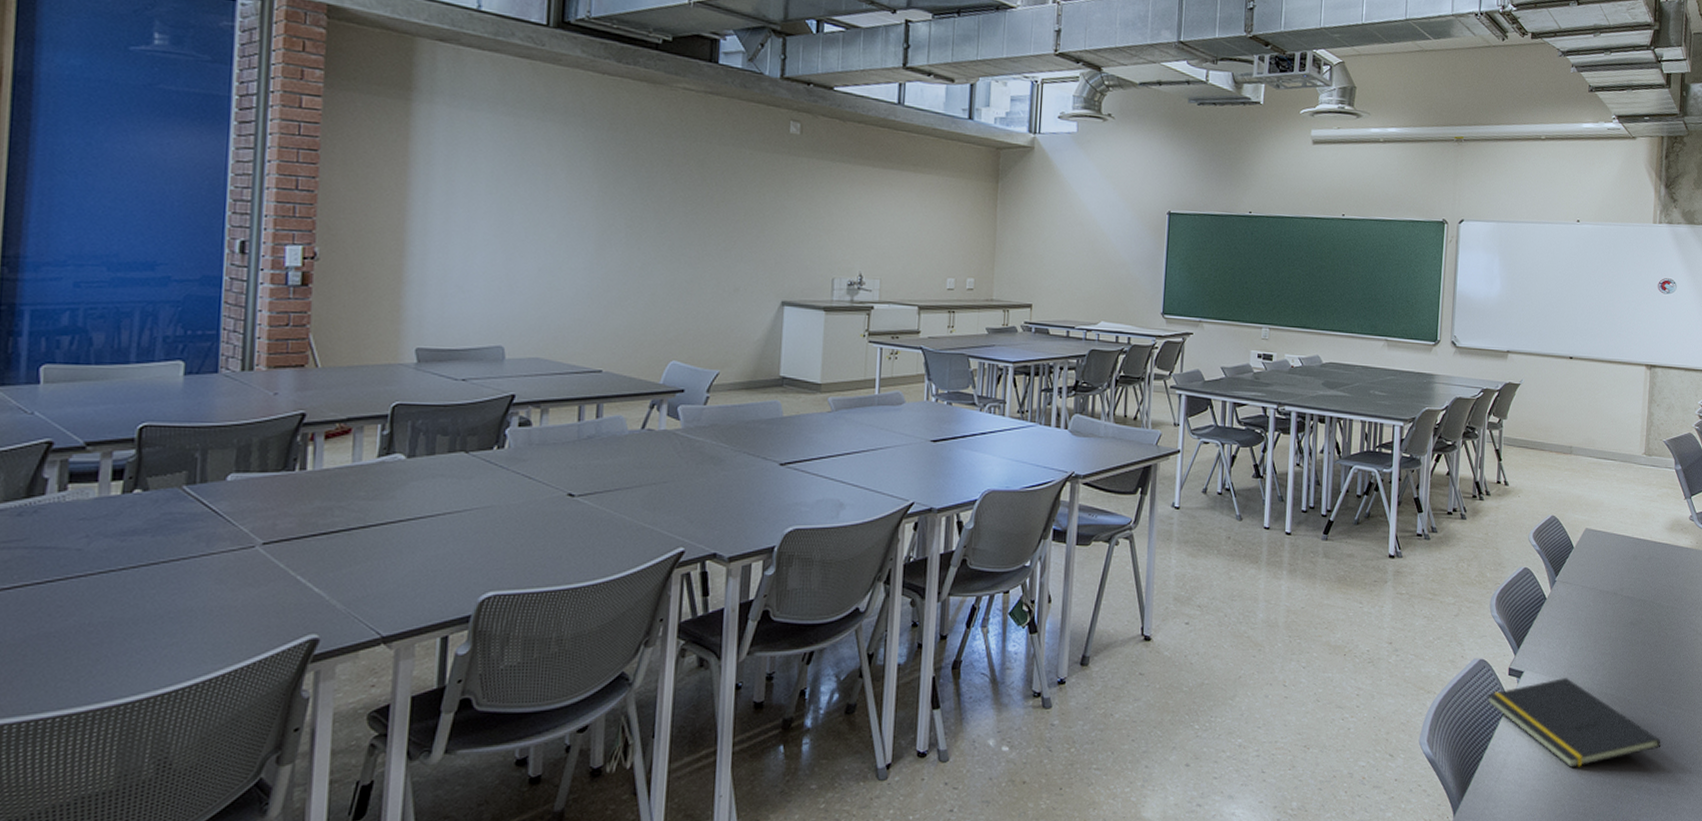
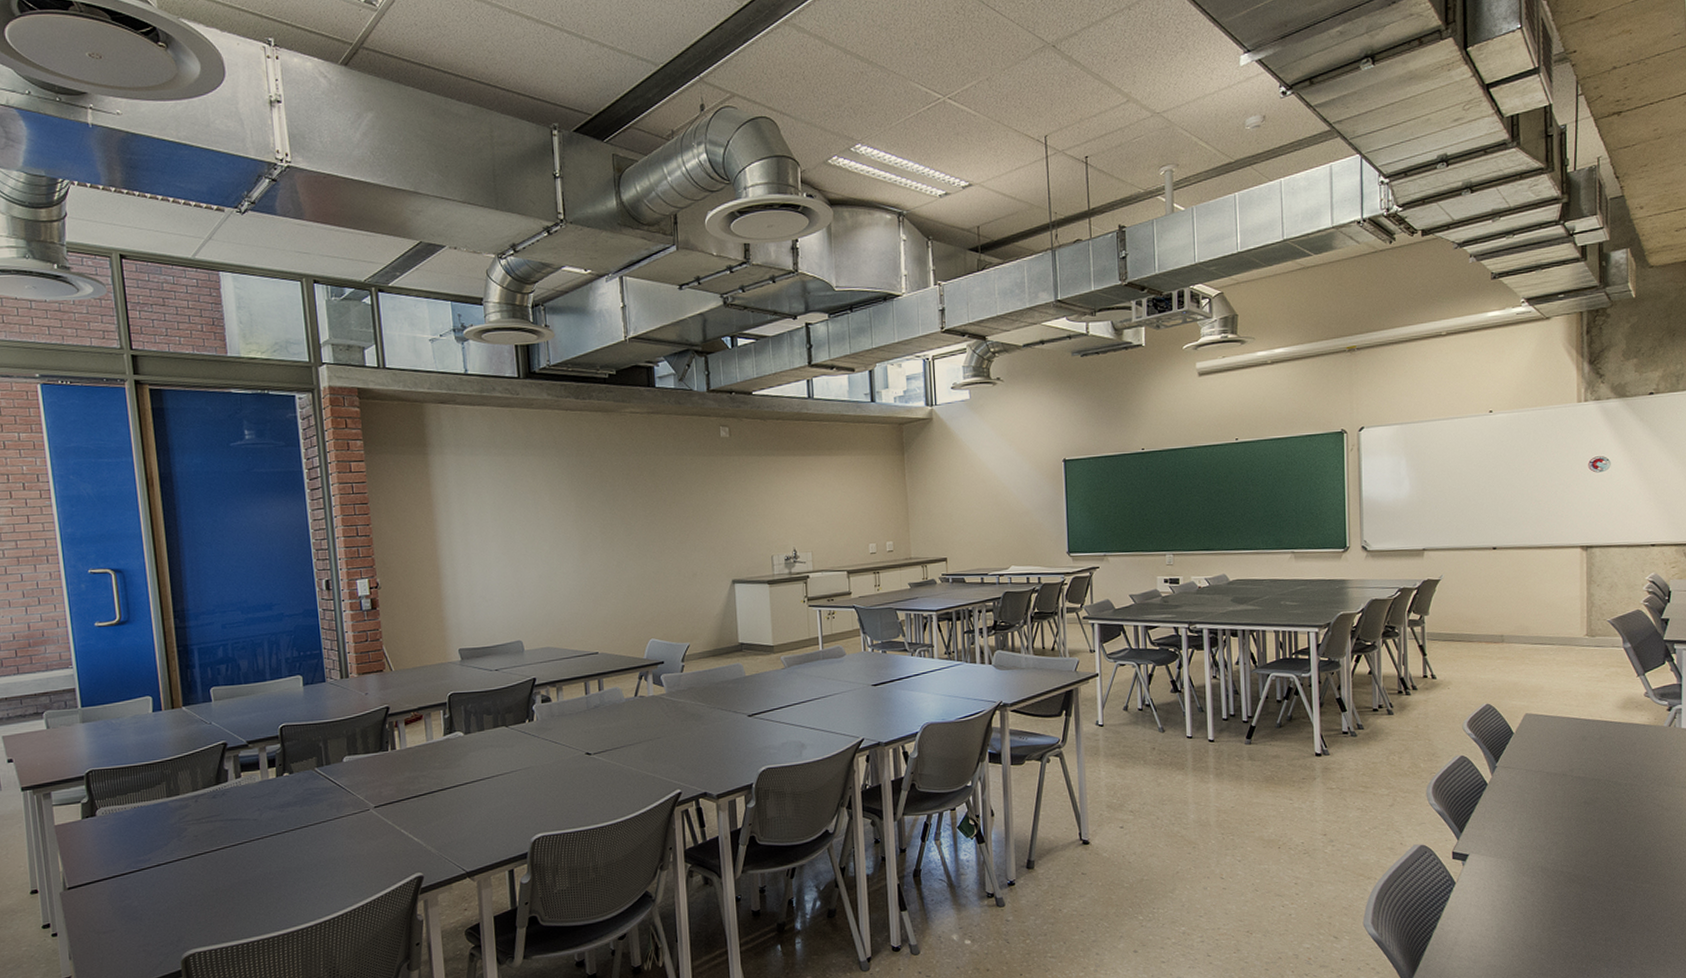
notepad: present [1487,678,1661,767] -> none [1431,859,1629,943]

